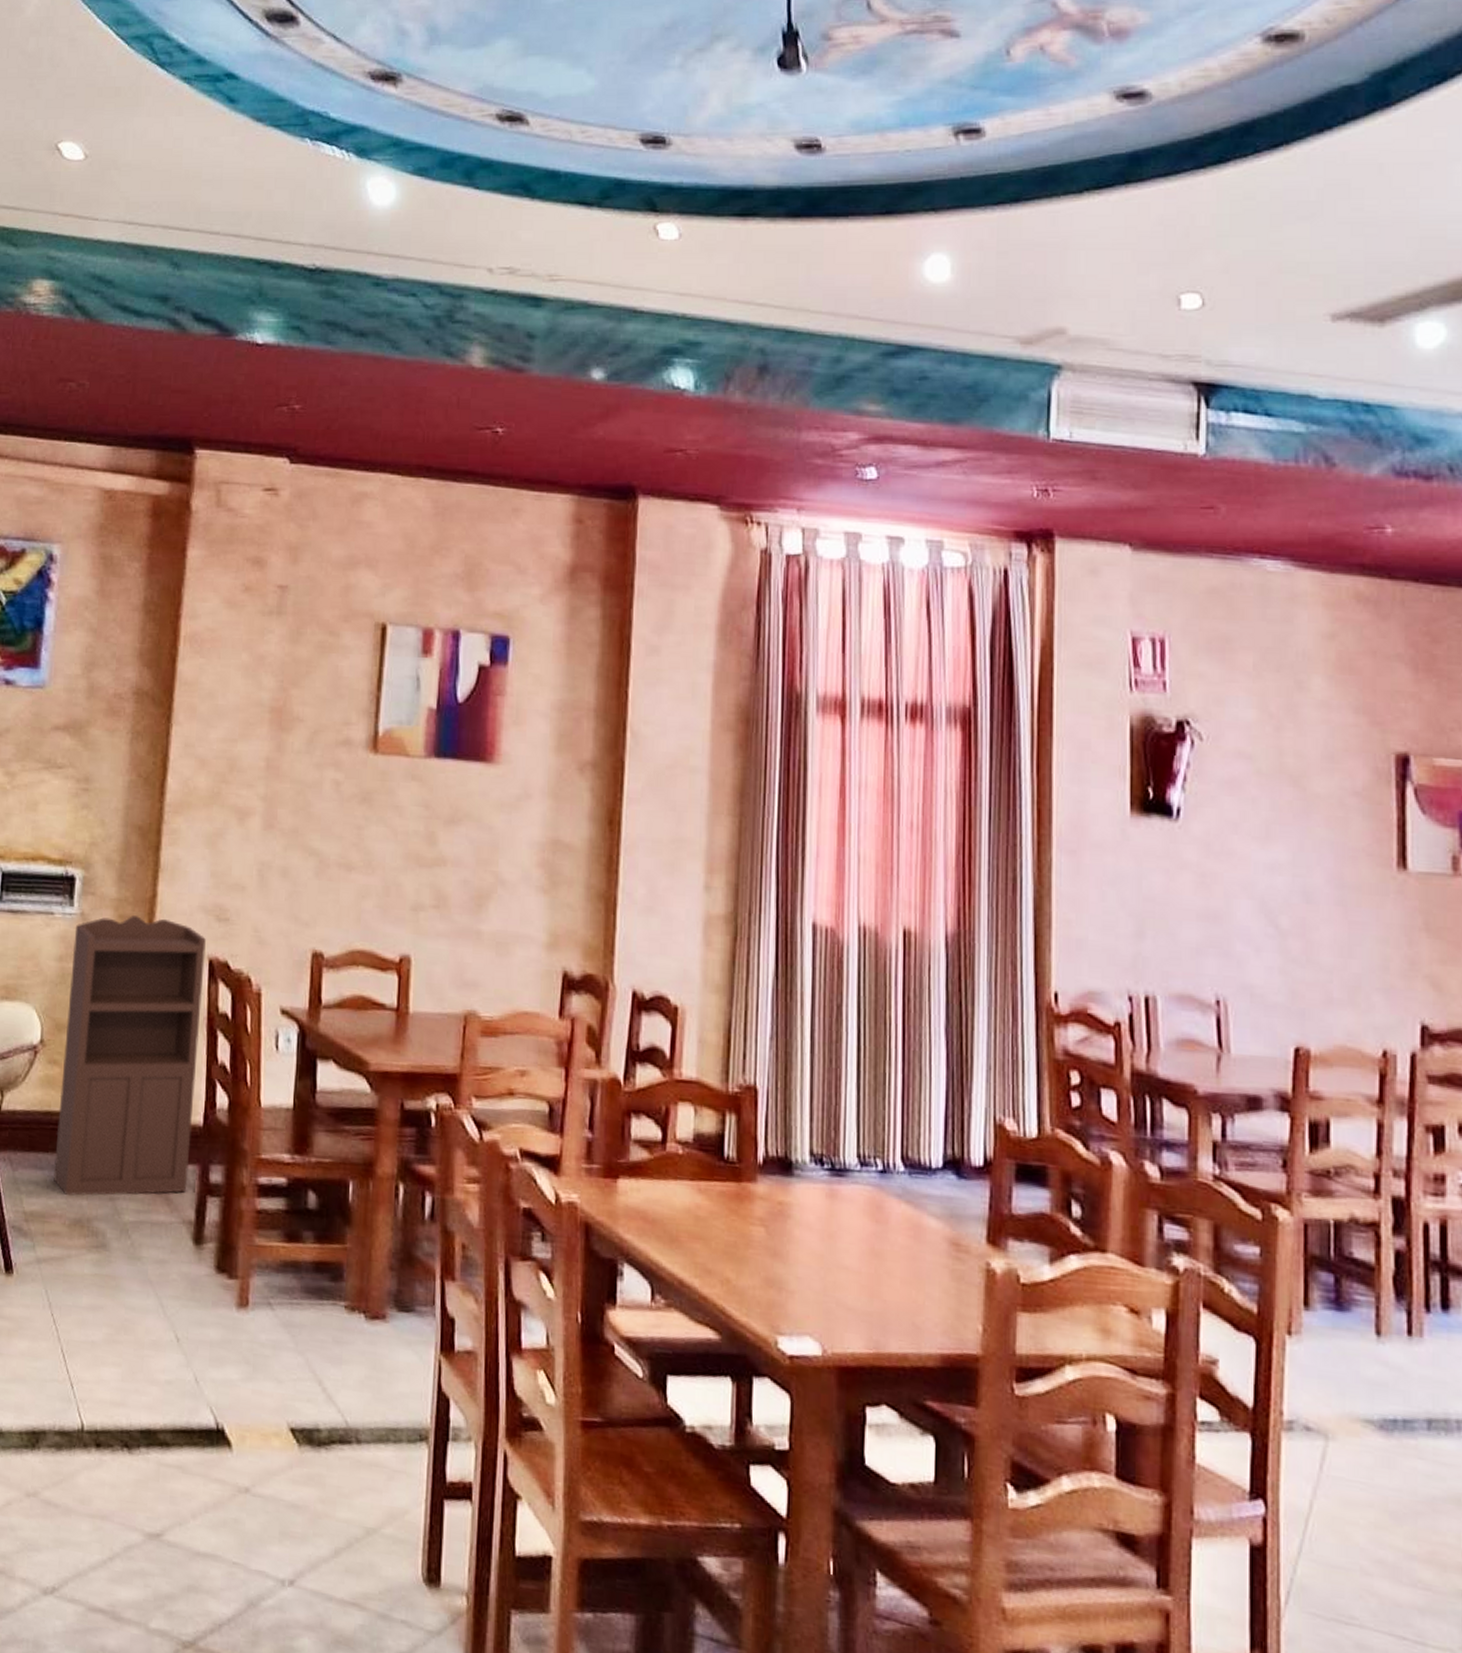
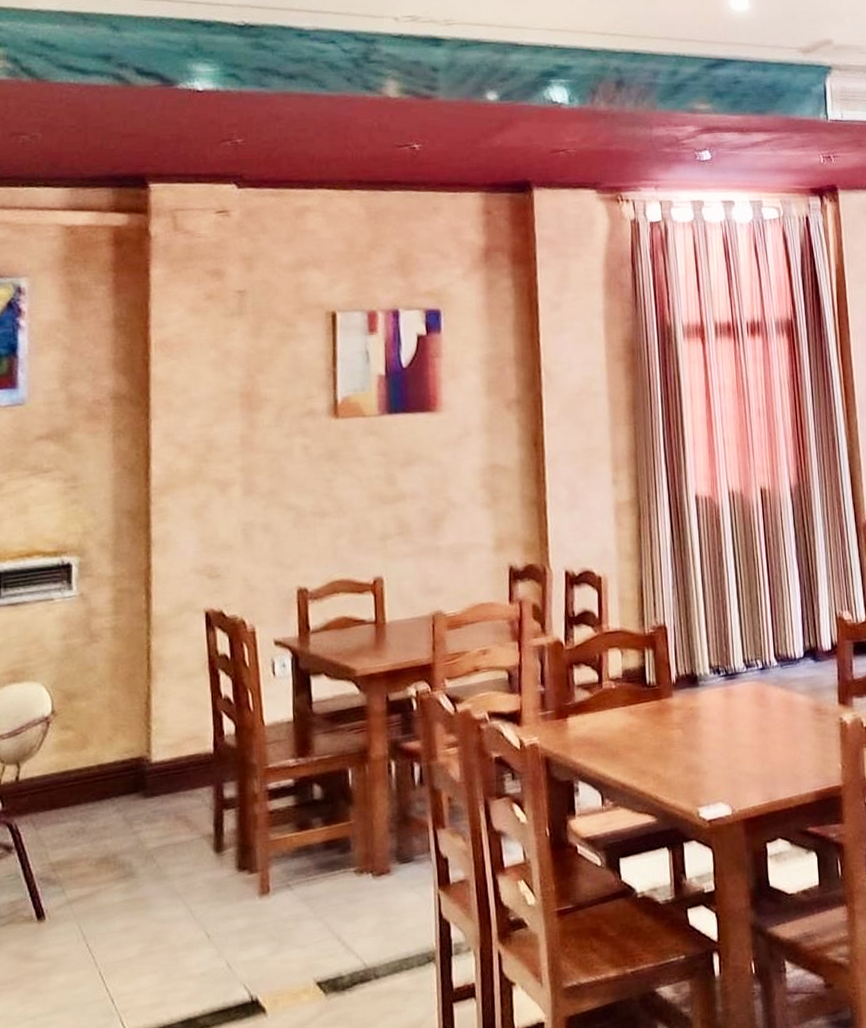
storage cabinet: present [54,915,206,1196] -> none [75,585,205,839]

